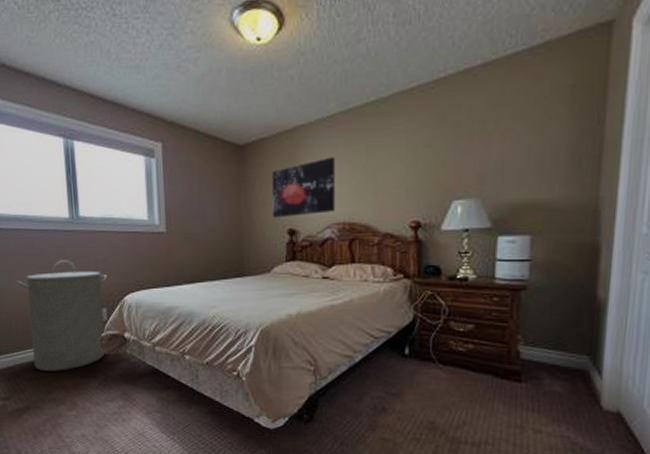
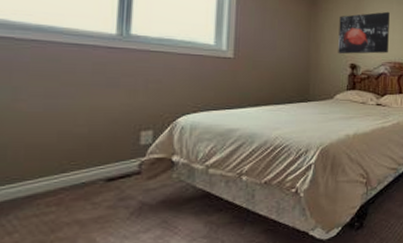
laundry hamper: present [17,260,107,371] -> none [25,78,158,205]

